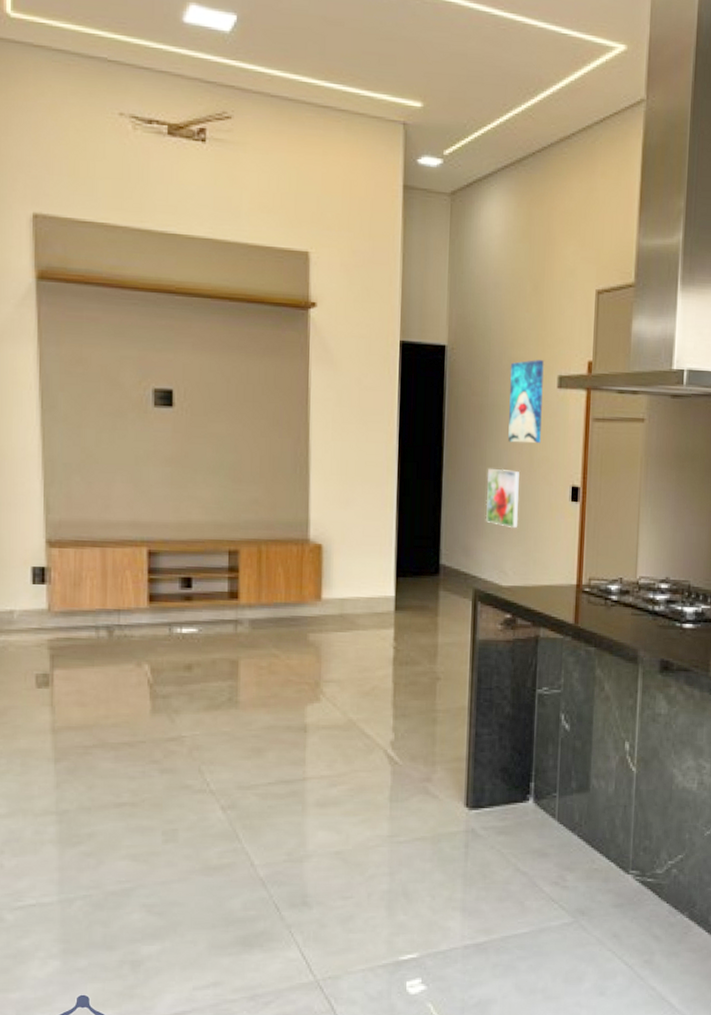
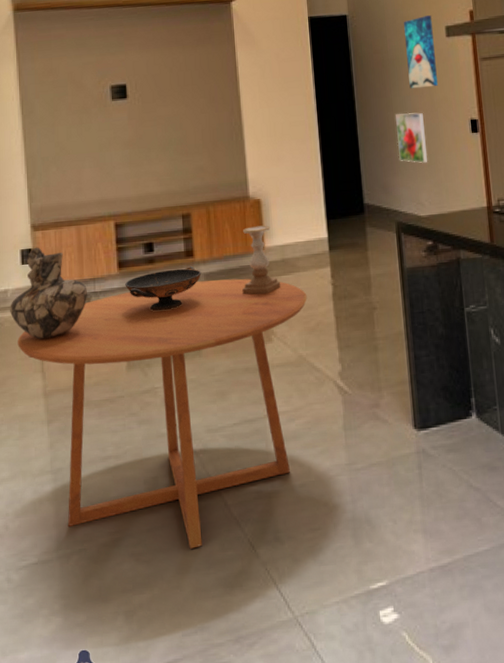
vase: none [14,566,111,670] -> present [9,247,88,340]
dining table: none [23,626,365,905] -> present [17,278,307,549]
decorative bowl: none [155,608,246,655] -> present [125,265,202,311]
candle holder: none [291,574,336,650] -> present [242,225,281,295]

